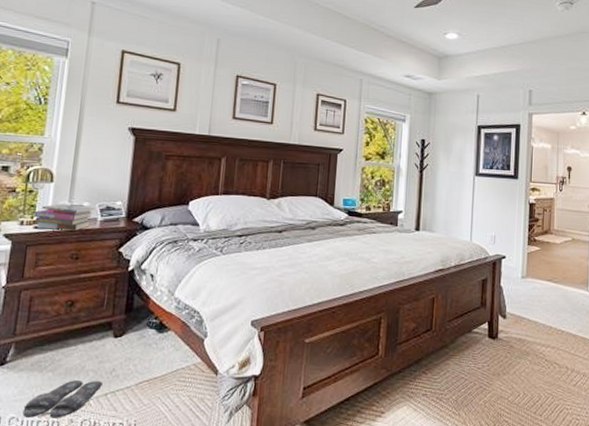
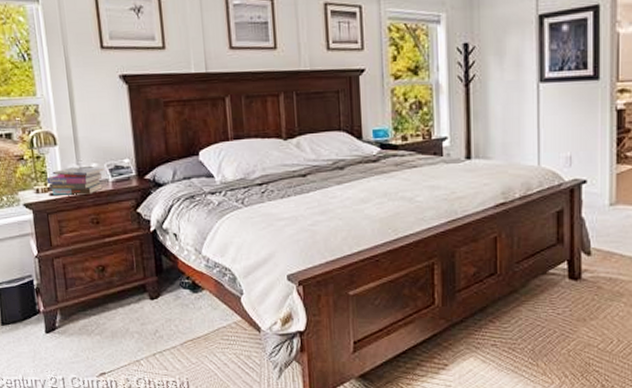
slippers: present [23,380,102,418] -> none [81,342,149,378]

